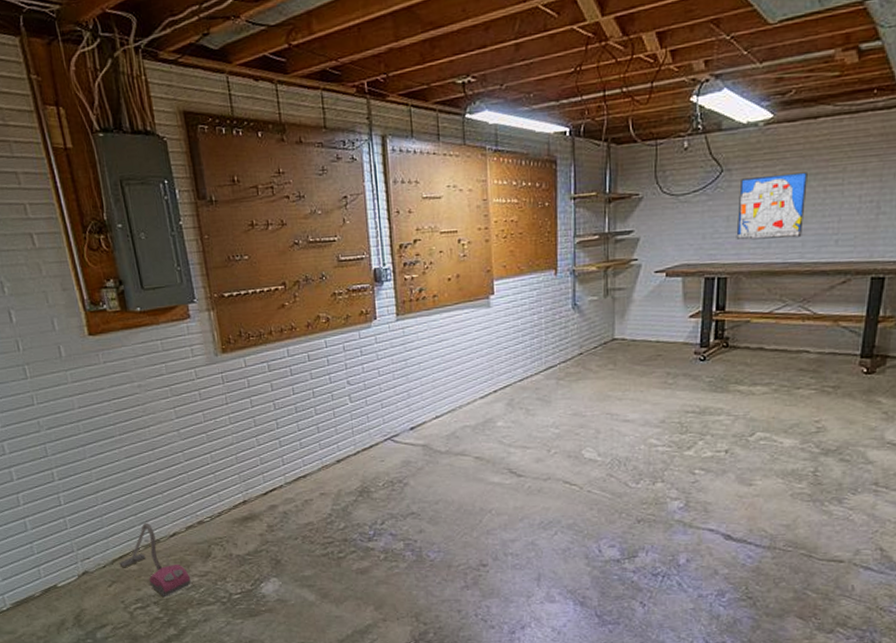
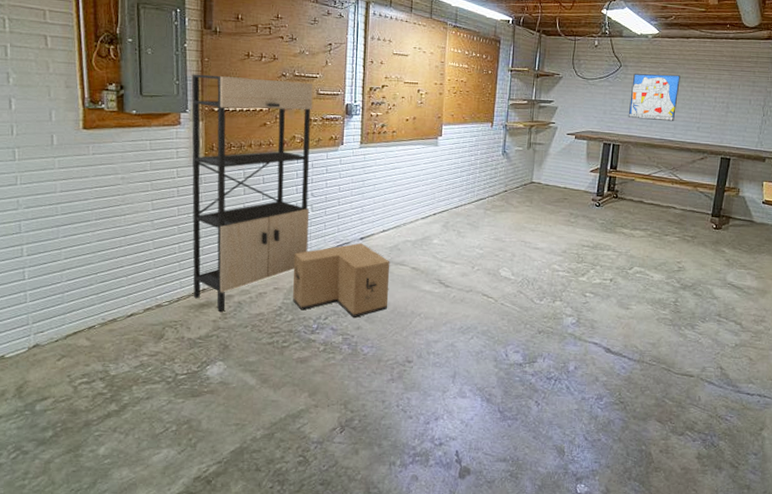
vacuum cleaner: present [119,522,191,598] -> none [72,302,141,374]
shelving unit: none [193,248,352,524] -> present [191,74,313,312]
cardboard box: none [337,433,451,520] -> present [293,242,390,317]

